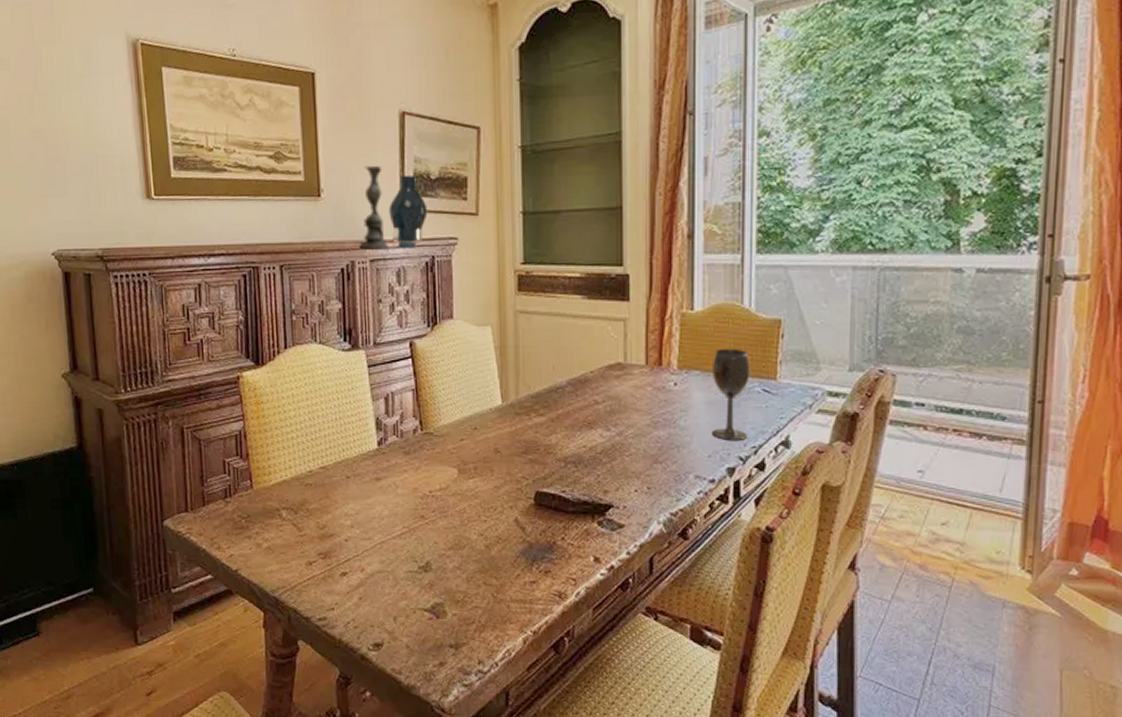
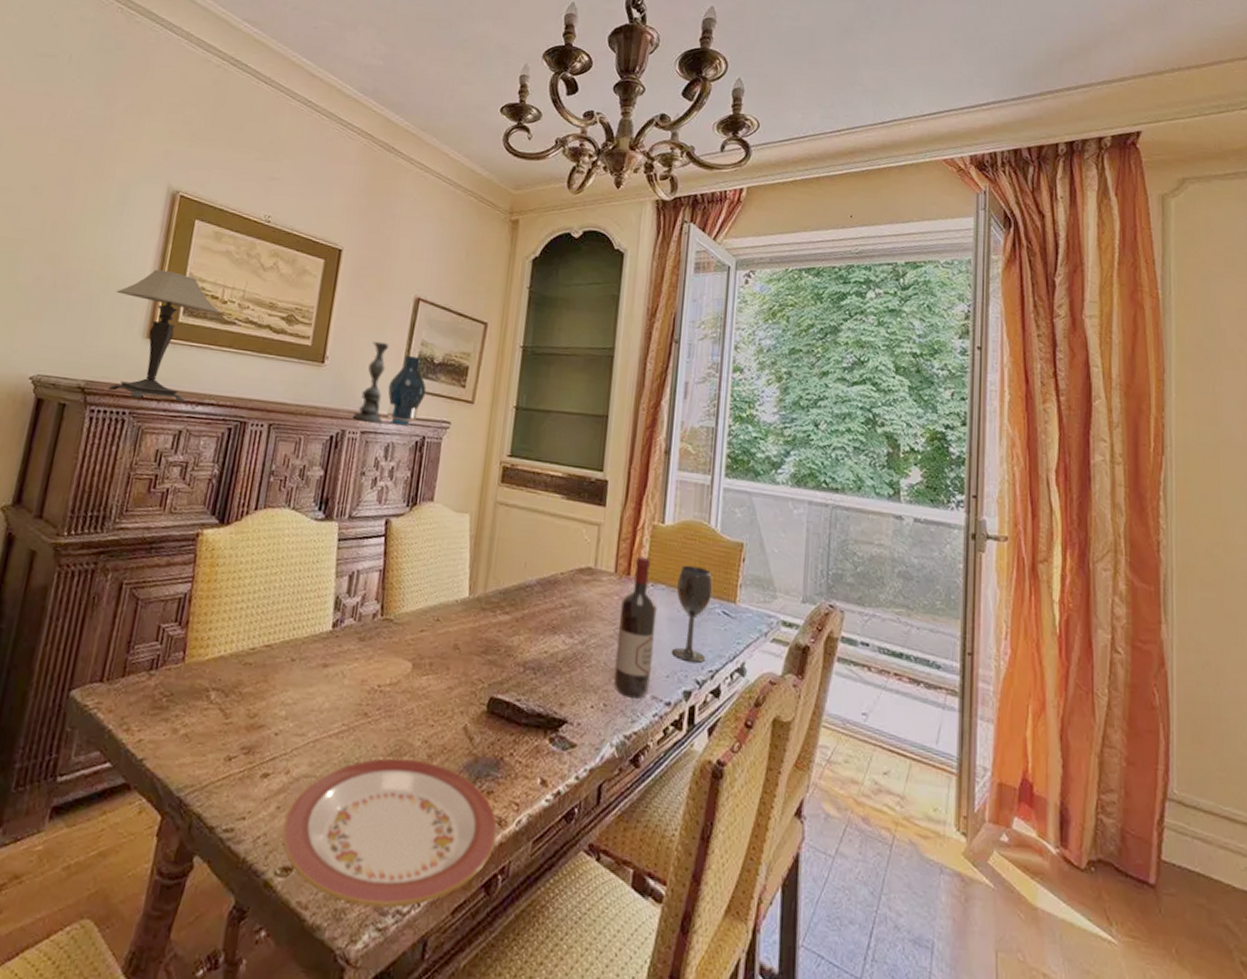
table lamp: none [105,126,209,259] -> present [109,269,220,403]
plate: none [368,551,559,669] -> present [282,758,498,908]
wine bottle: none [654,346,693,479] -> present [613,556,657,699]

